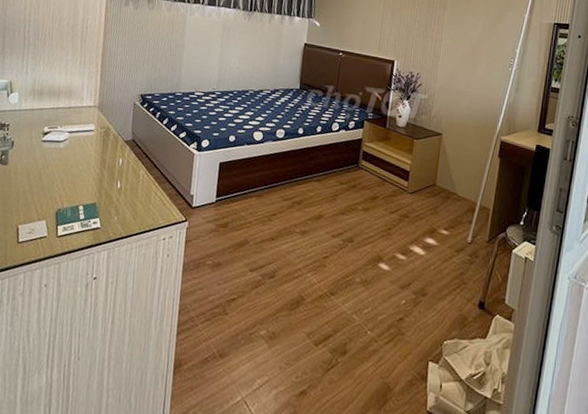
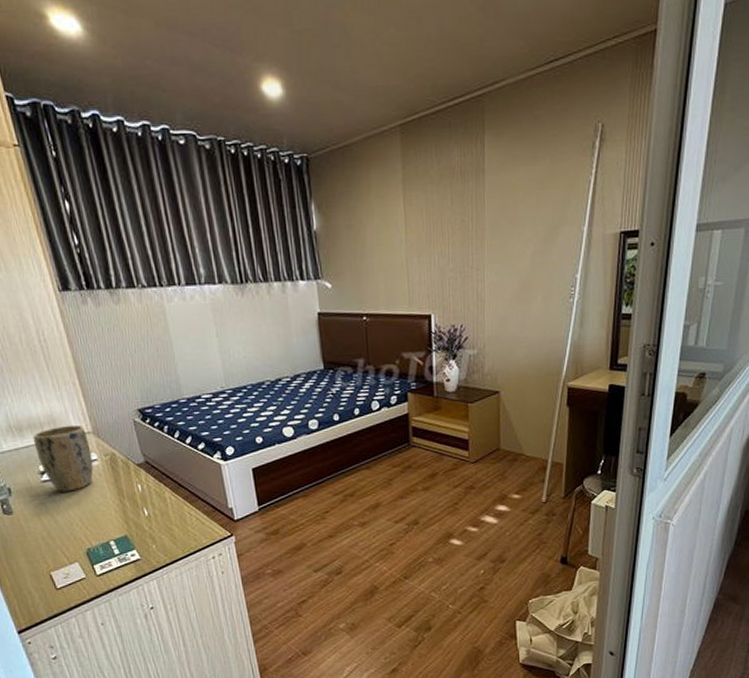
plant pot: none [46,97,93,155] -> present [32,425,94,492]

